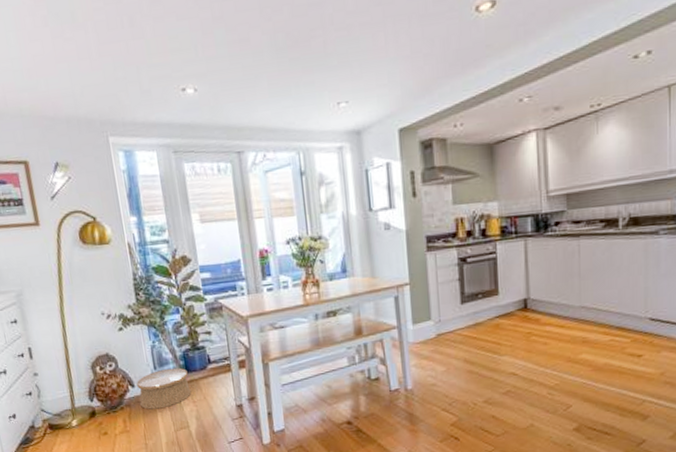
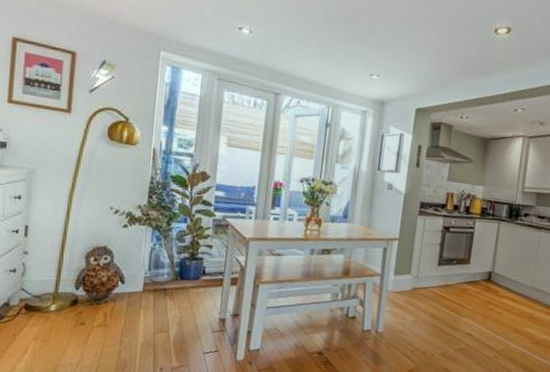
woven basket: present [137,367,192,410] -> none [126,272,180,309]

